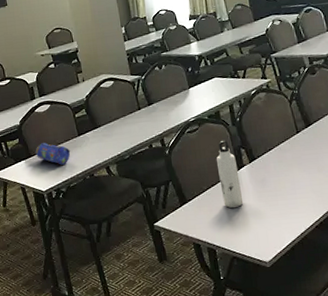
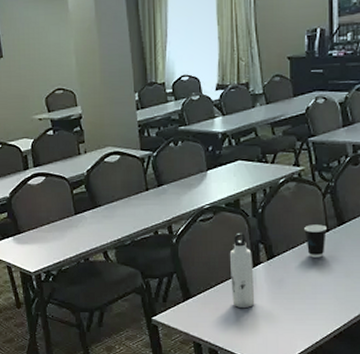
pencil case: present [35,143,71,165] -> none [25,219,65,245]
dixie cup: none [277,127,298,157] -> present [304,224,327,258]

